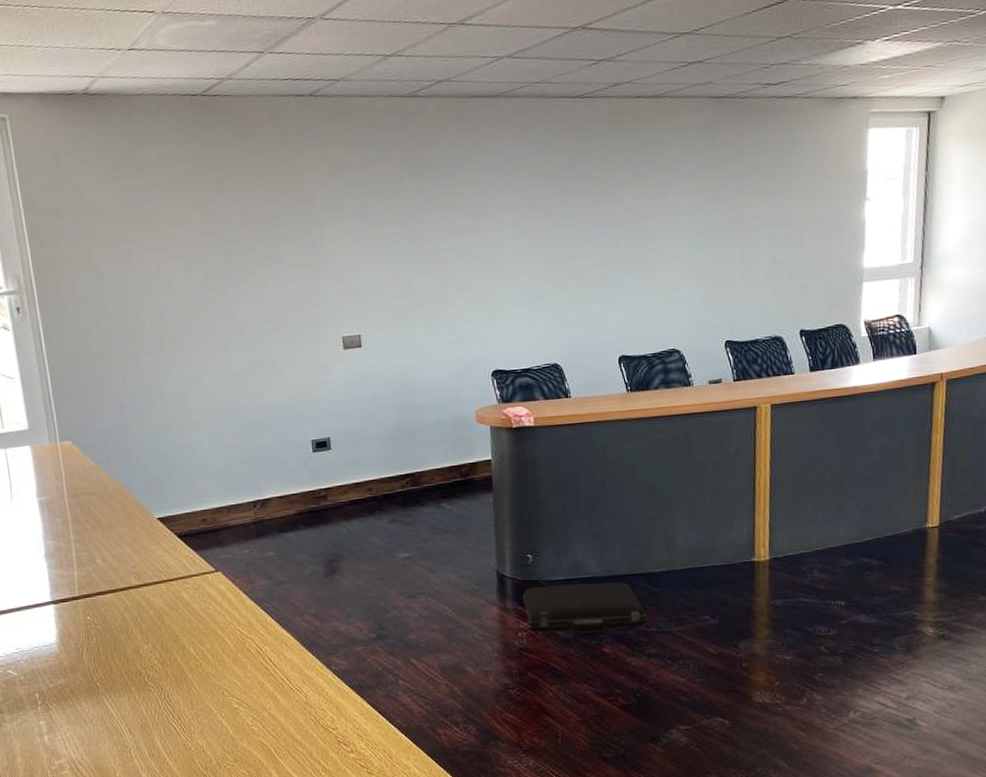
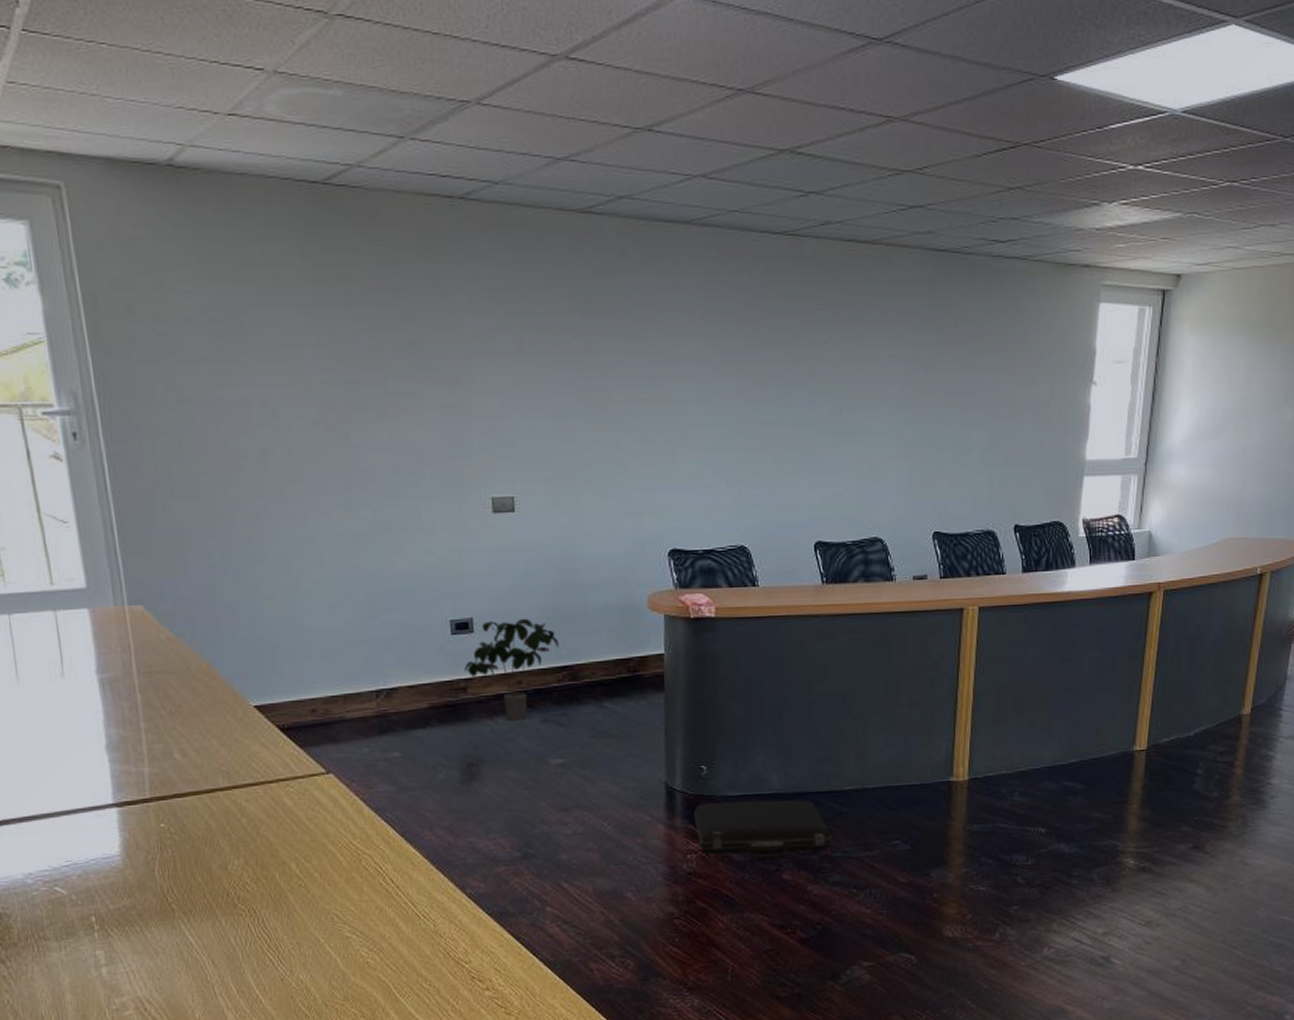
potted plant: none [324,435,402,522] -> present [464,618,559,721]

